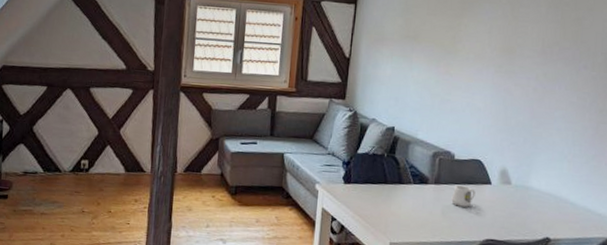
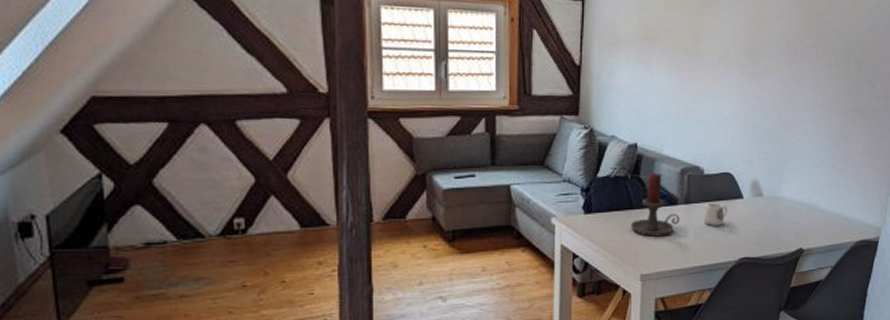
candle holder: none [384,154,430,211] -> present [631,174,680,237]

